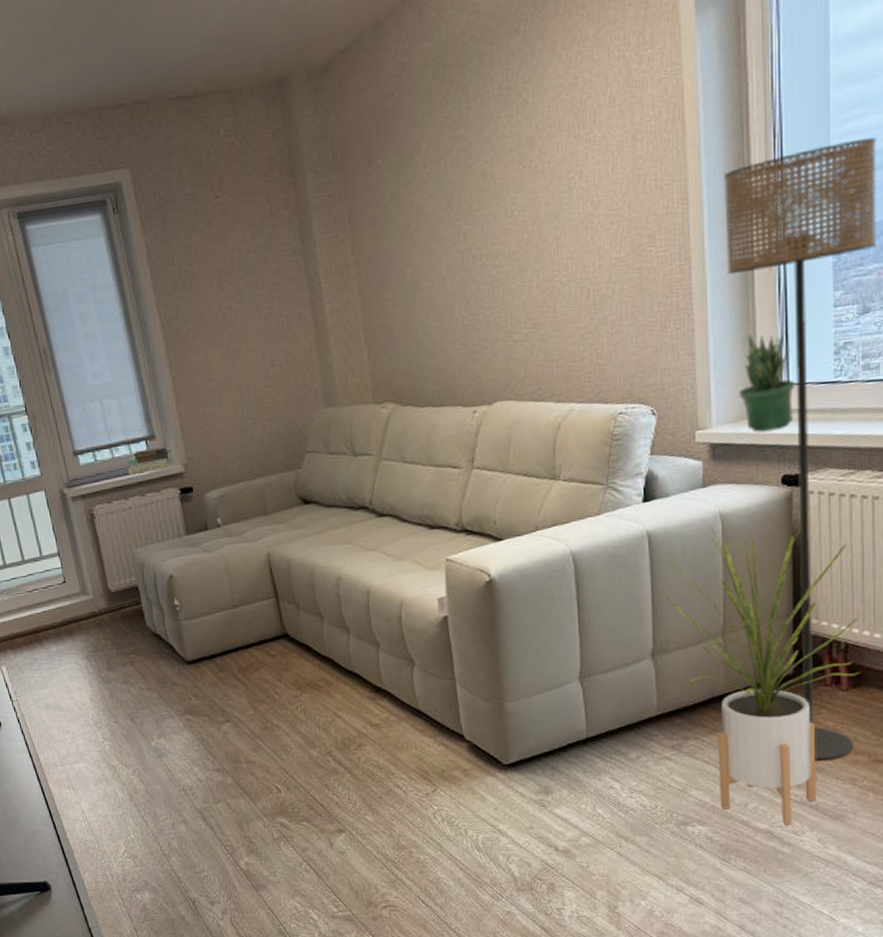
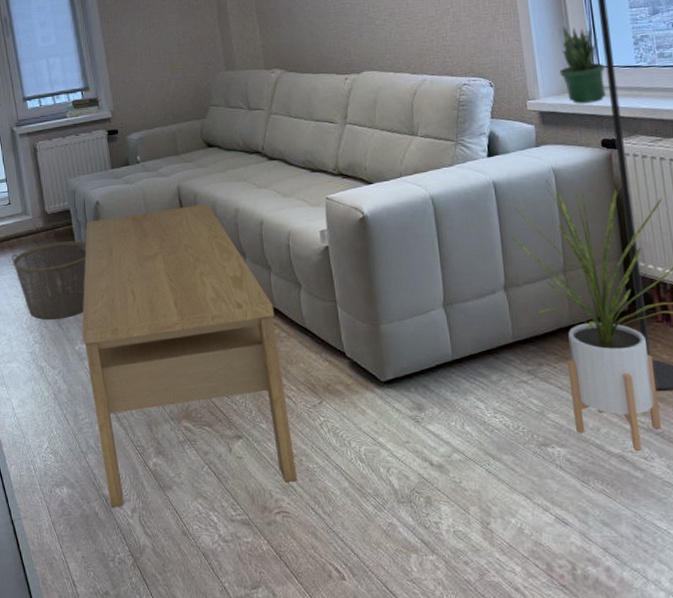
basket: none [70,622,161,714] -> present [11,241,87,319]
coffee table: none [158,571,407,910] -> present [81,203,298,507]

